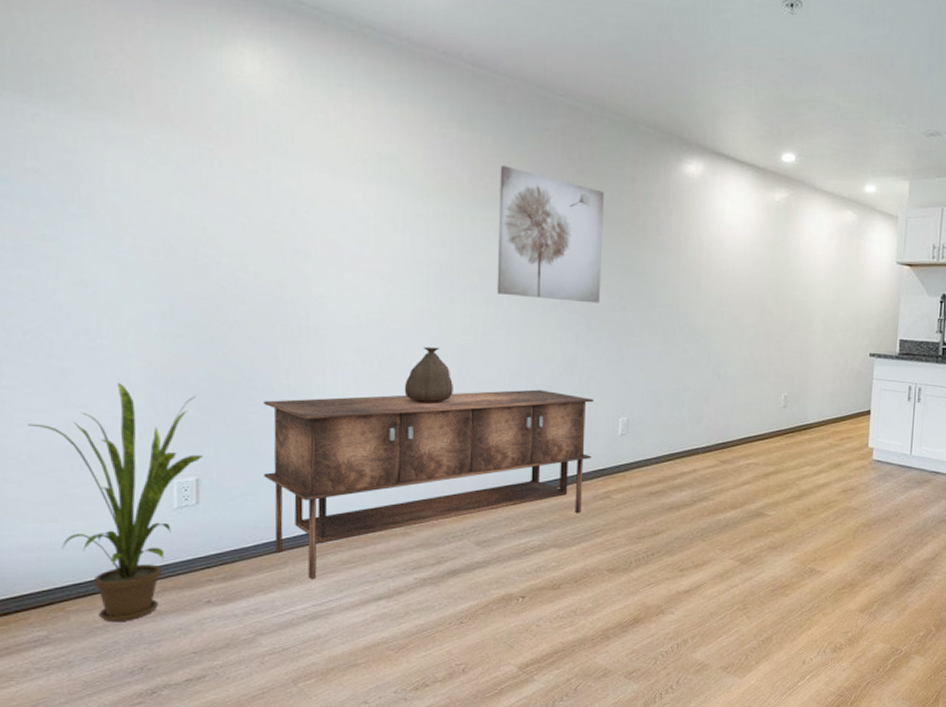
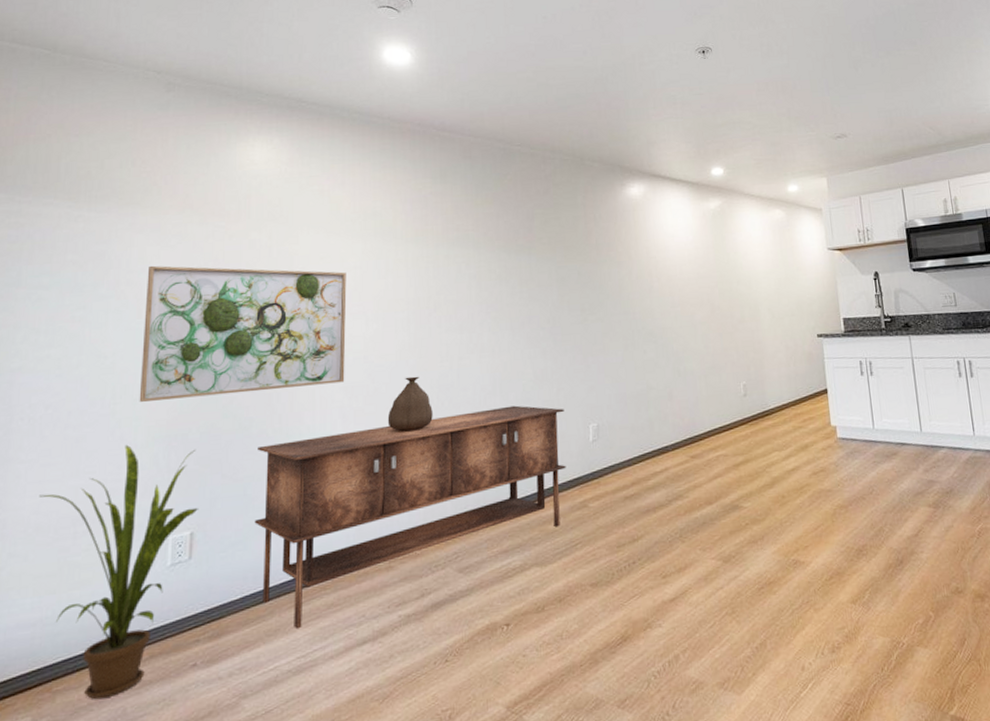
wall art: none [125,186,359,344] -> present [139,265,347,402]
wall art: present [497,165,605,303] -> none [468,208,564,321]

